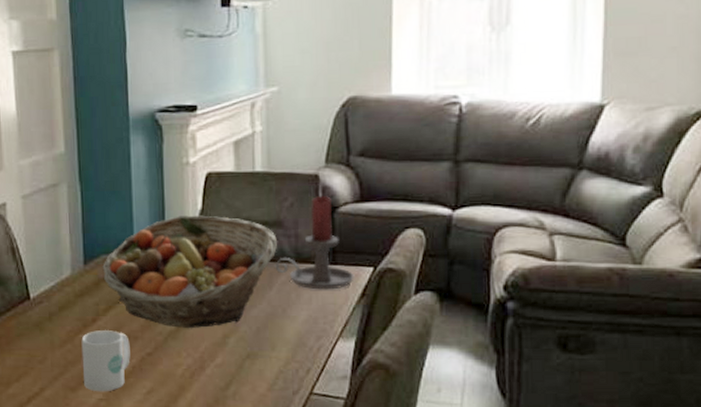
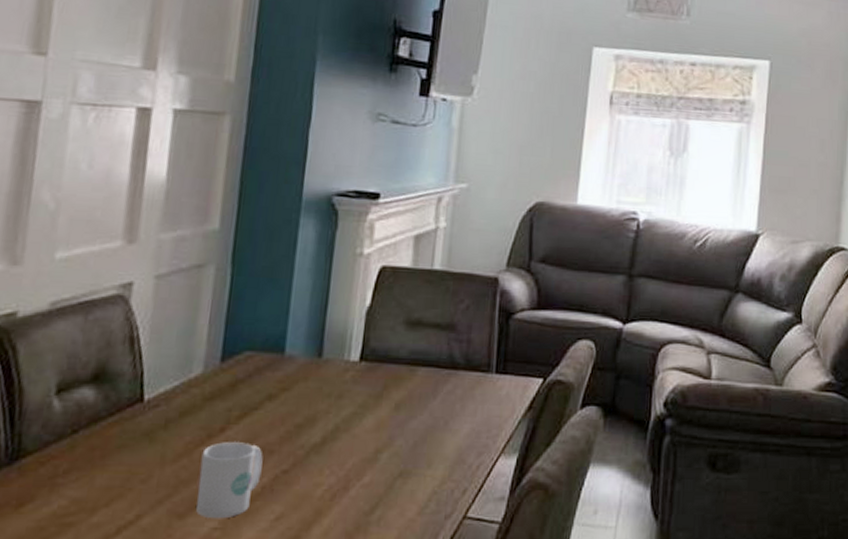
fruit basket: present [102,215,277,329] -> none [242,311,448,442]
candle holder: present [275,196,354,290] -> none [442,300,523,401]

